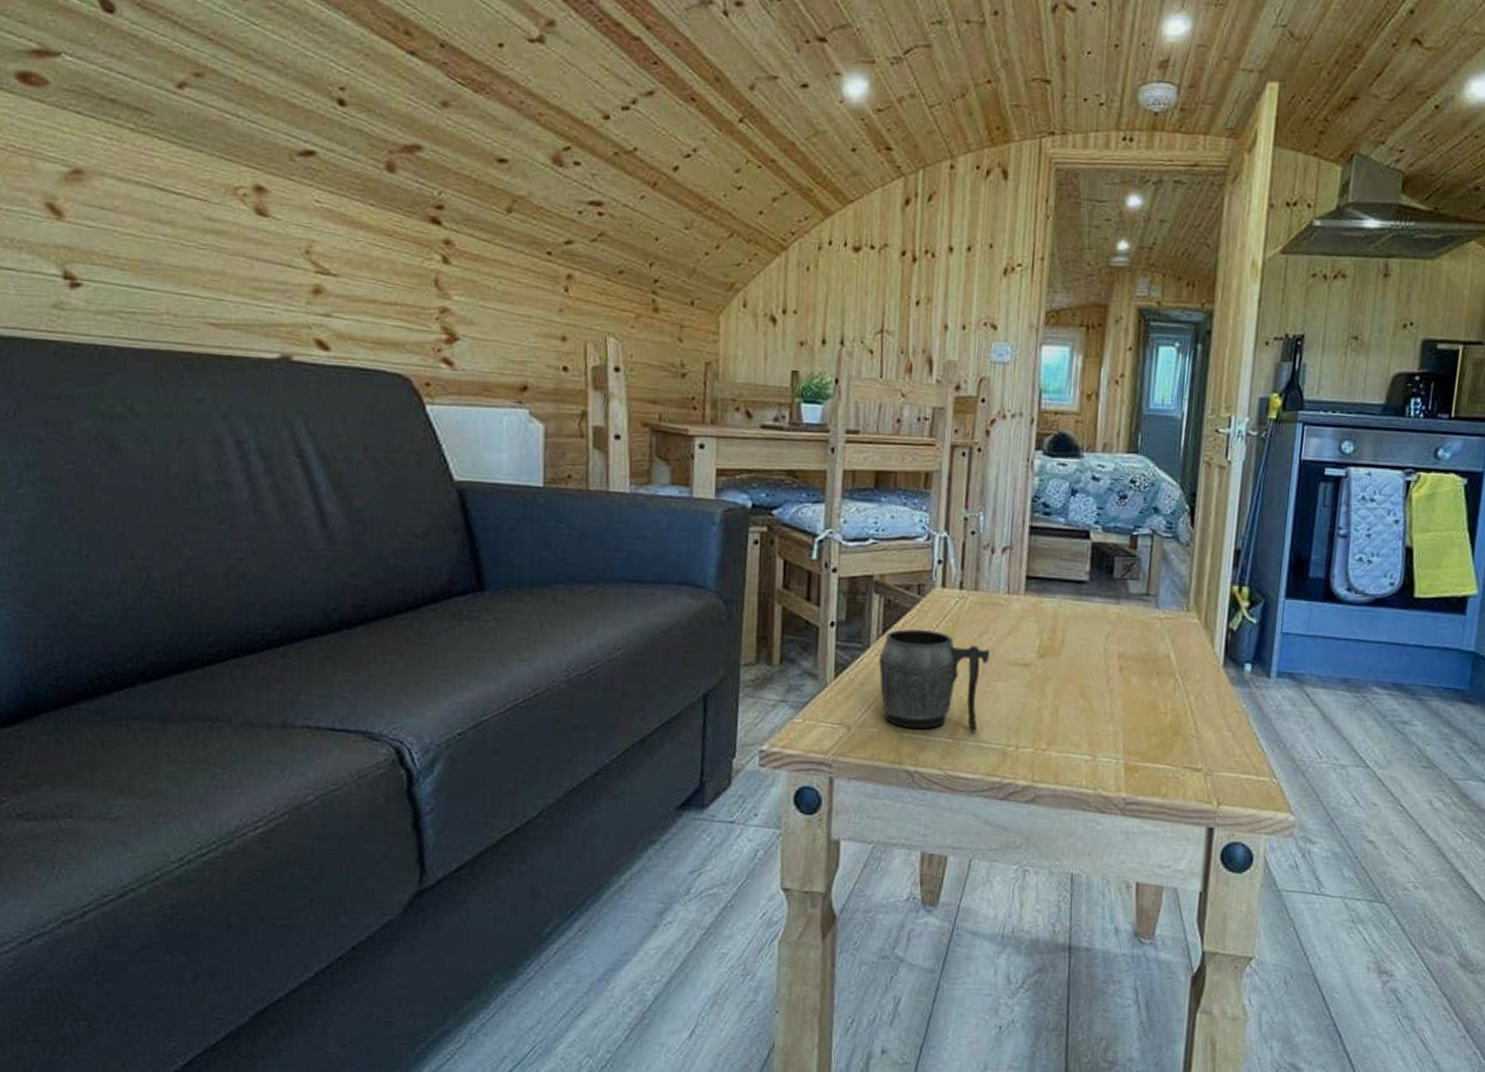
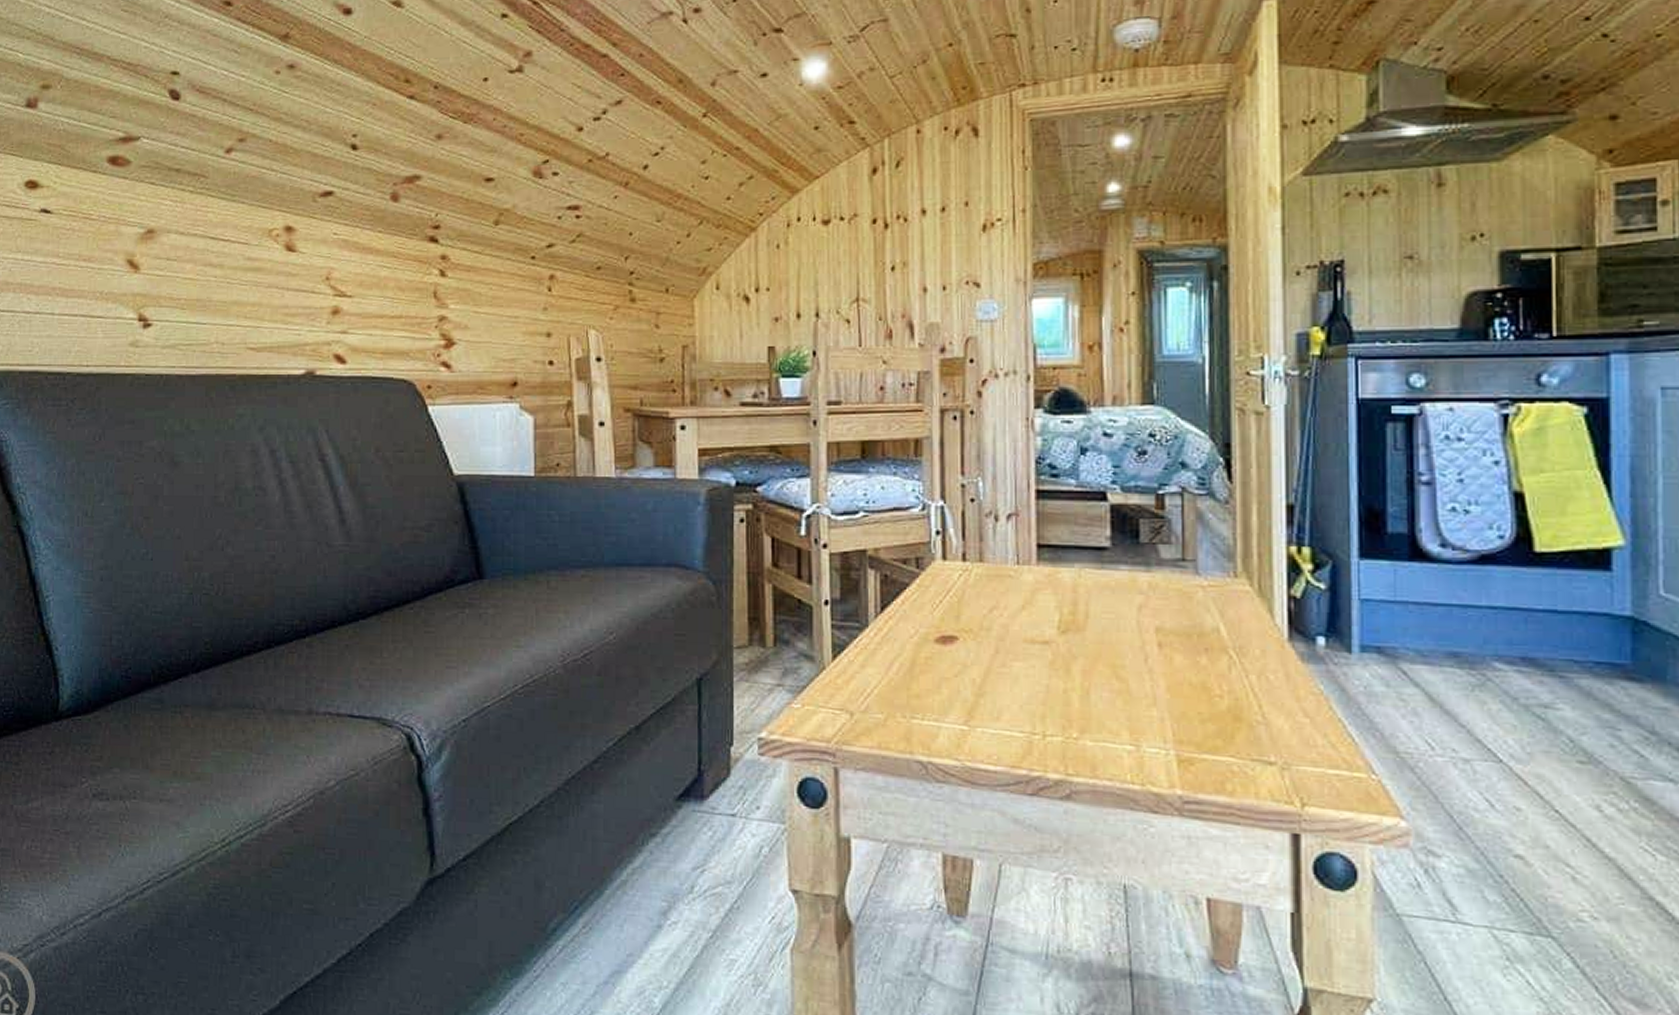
mug: present [879,629,990,732] -> none [880,606,1003,718]

